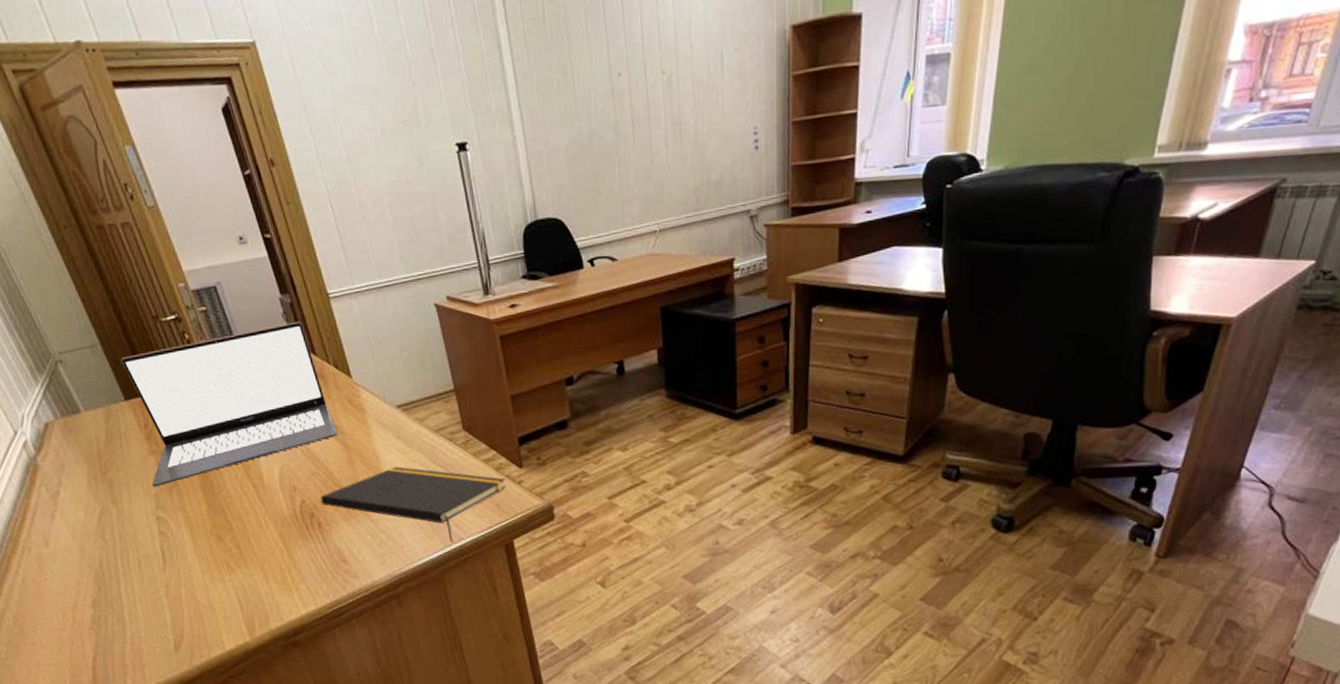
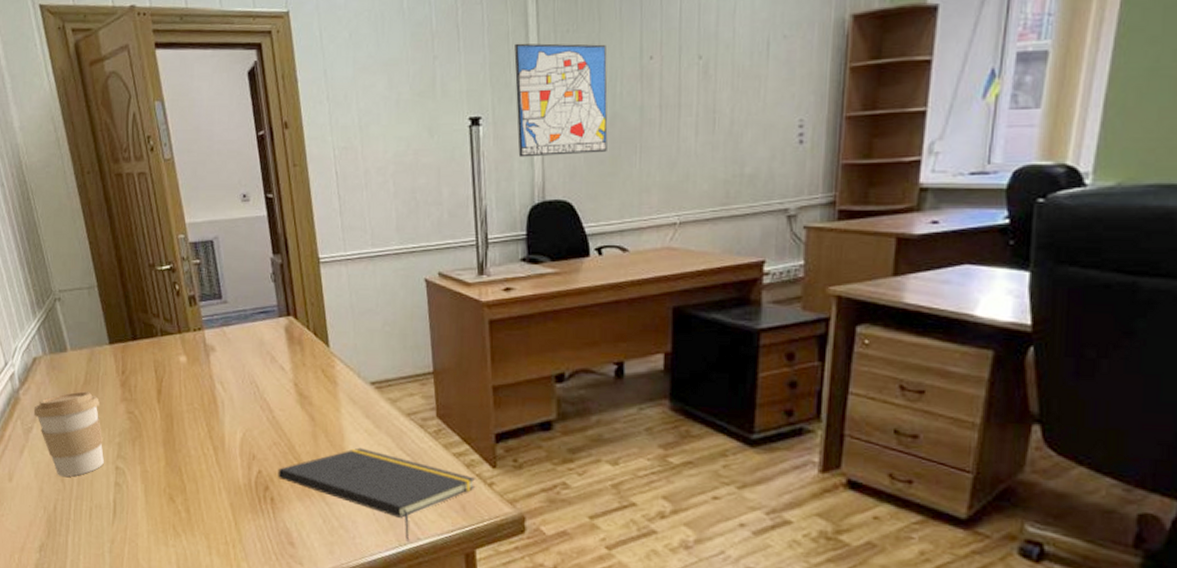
coffee cup: none [56,449,143,534] -> present [33,391,104,477]
laptop: present [120,321,339,486] -> none [112,283,307,435]
wall art: none [490,63,589,180] -> present [514,43,608,158]

